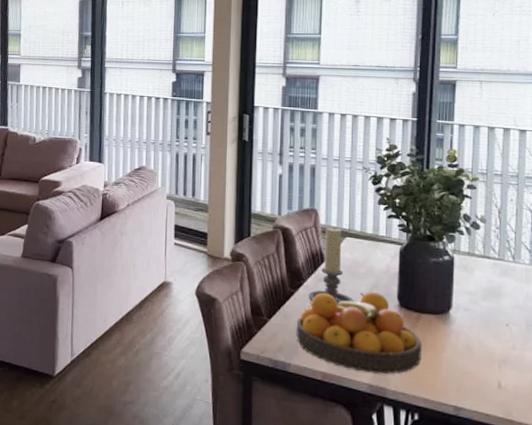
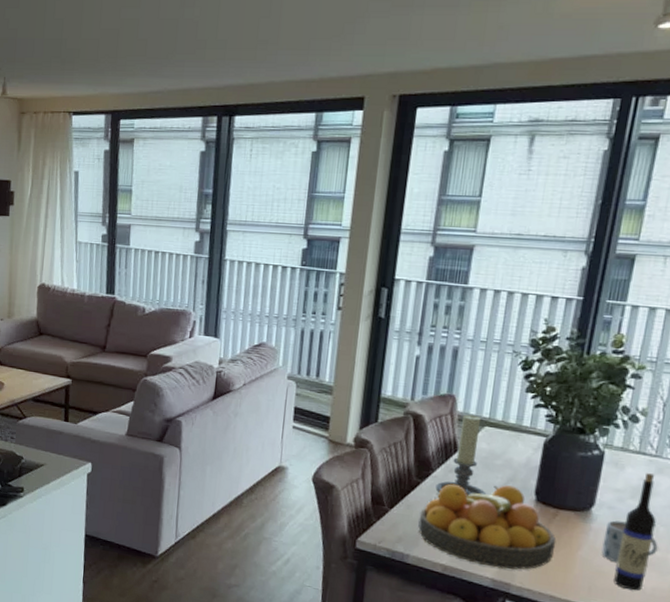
mug: none [464,322,514,362] -> present [601,520,658,562]
wine bottle: none [479,274,508,390] -> present [614,472,656,591]

